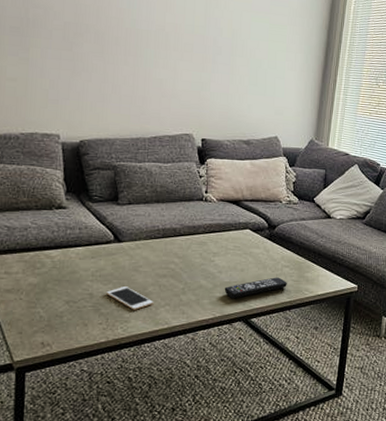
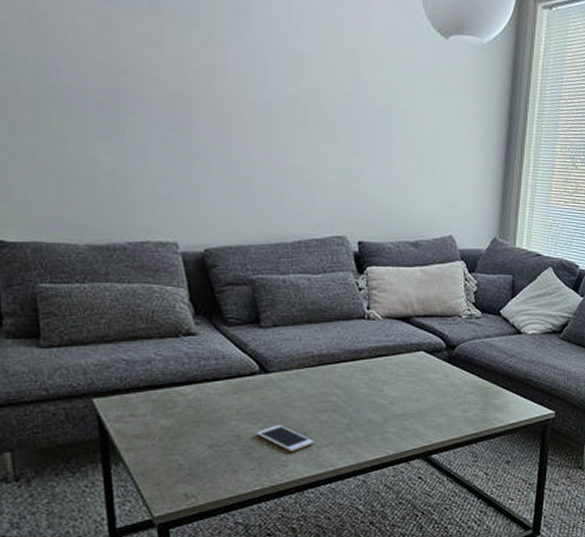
remote control: present [224,277,287,298] -> none [397,406,472,433]

